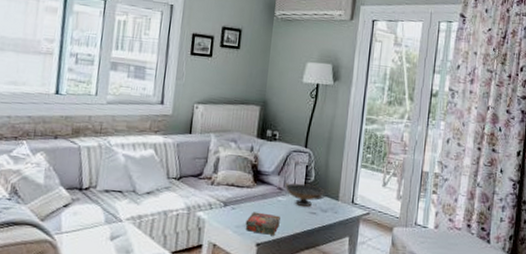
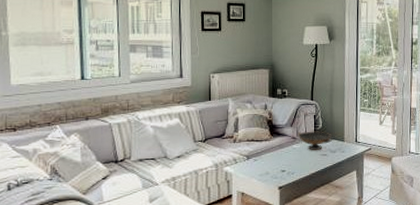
book: present [245,212,280,235] -> none [267,160,297,179]

